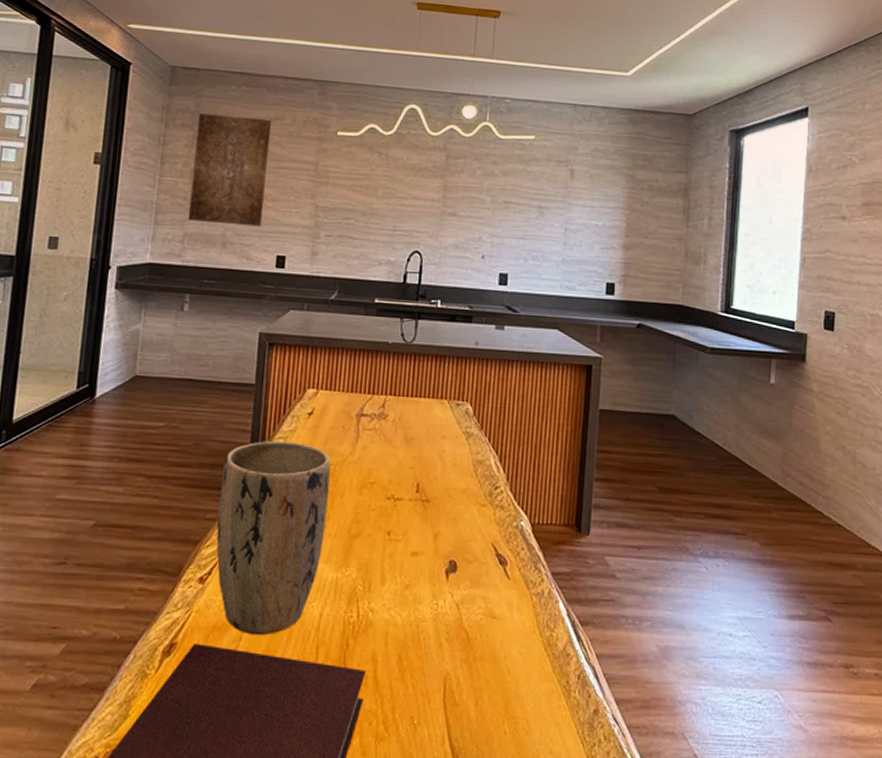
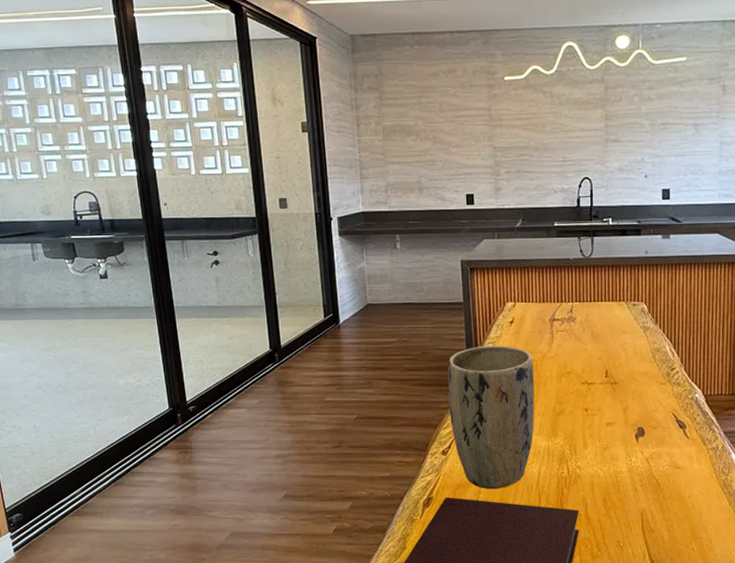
wall art: present [187,113,272,227] -> none [382,73,449,172]

